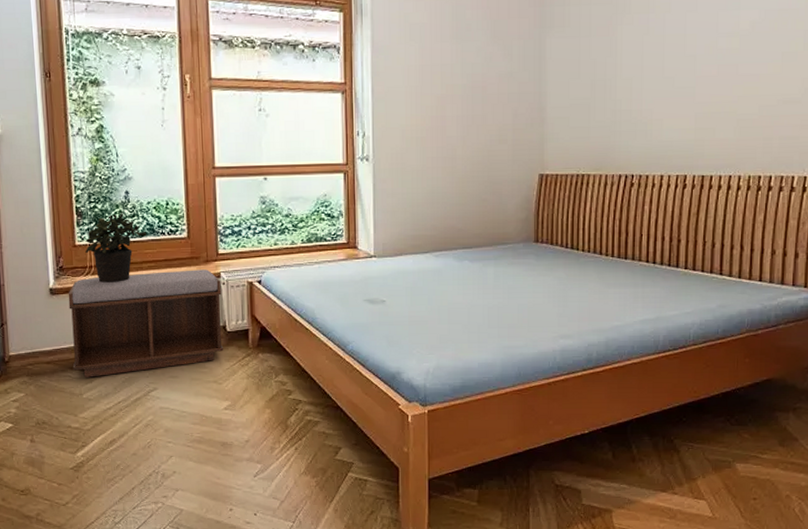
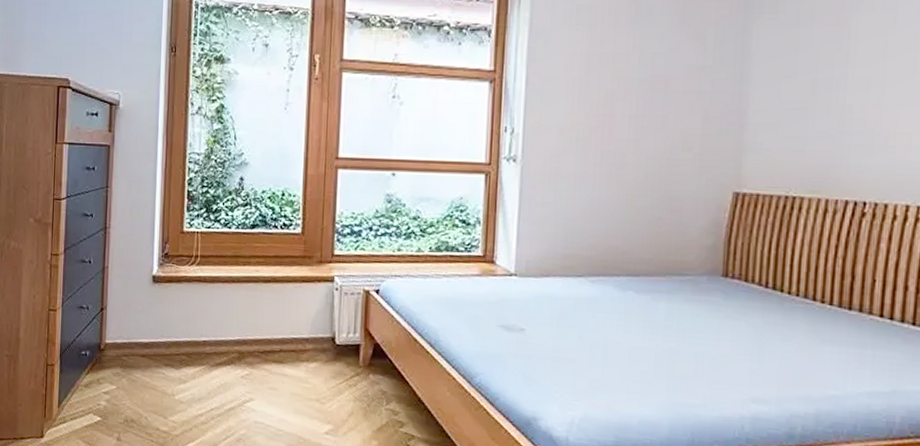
bench: present [68,269,224,378] -> none [167,268,334,378]
potted plant: present [85,212,147,283] -> none [193,199,259,276]

